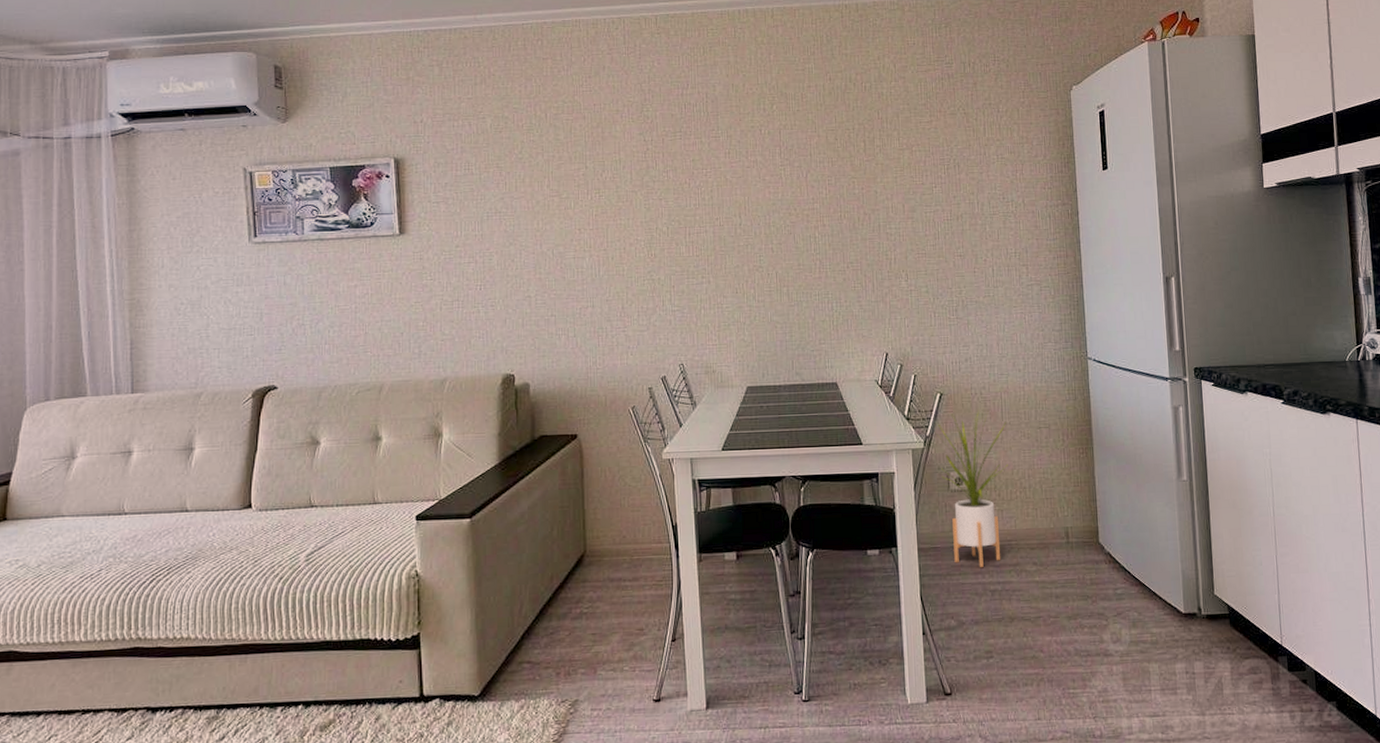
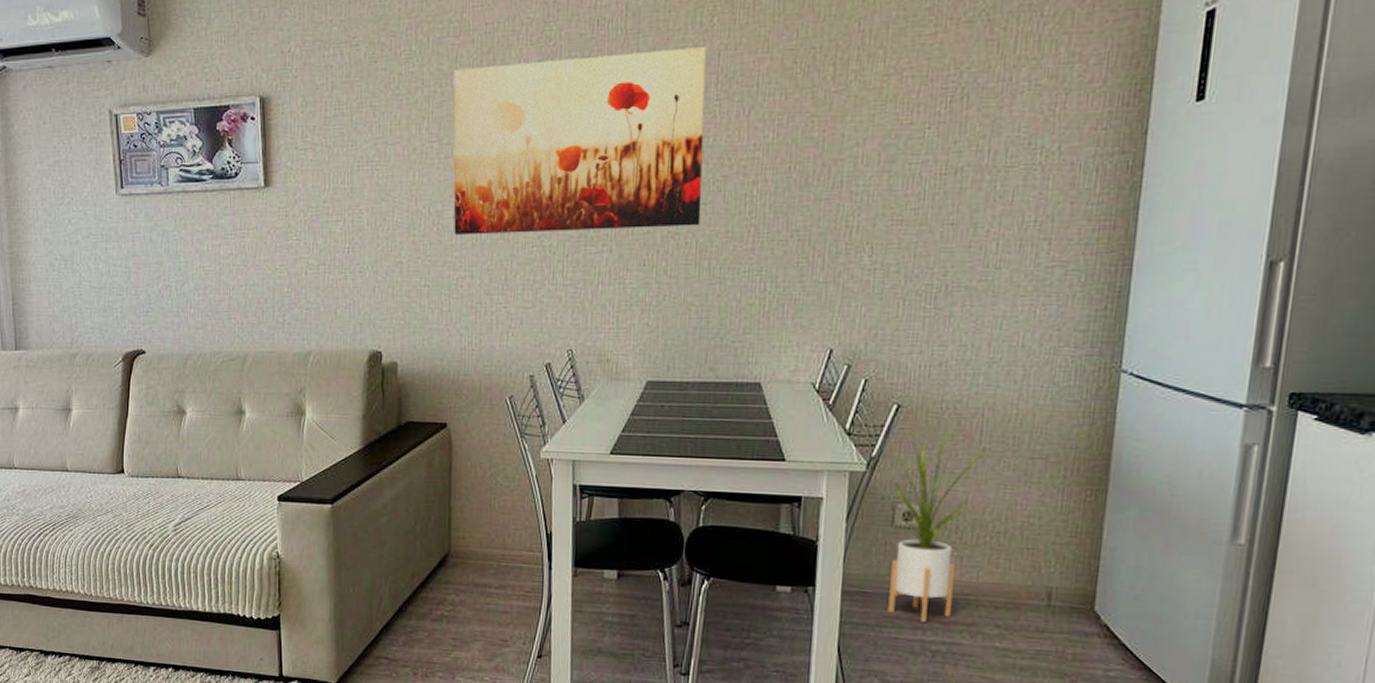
wall art: none [568,127,778,272] -> present [452,47,707,235]

